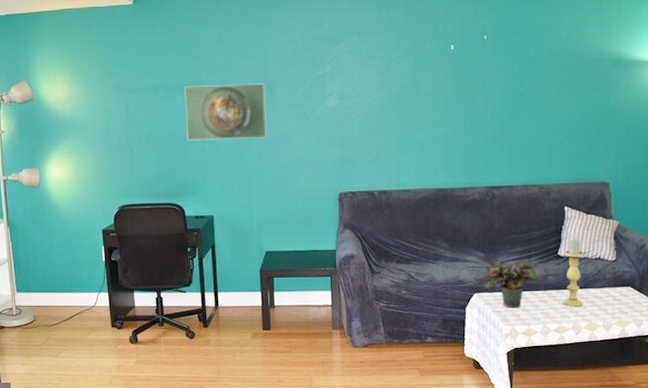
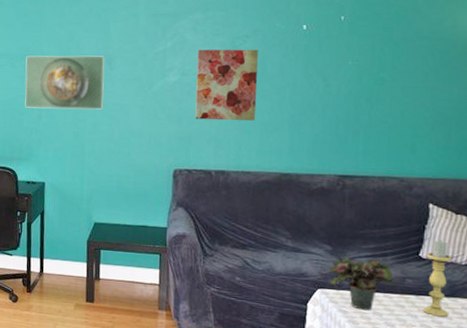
wall art: none [354,70,412,142] -> present [195,49,258,121]

